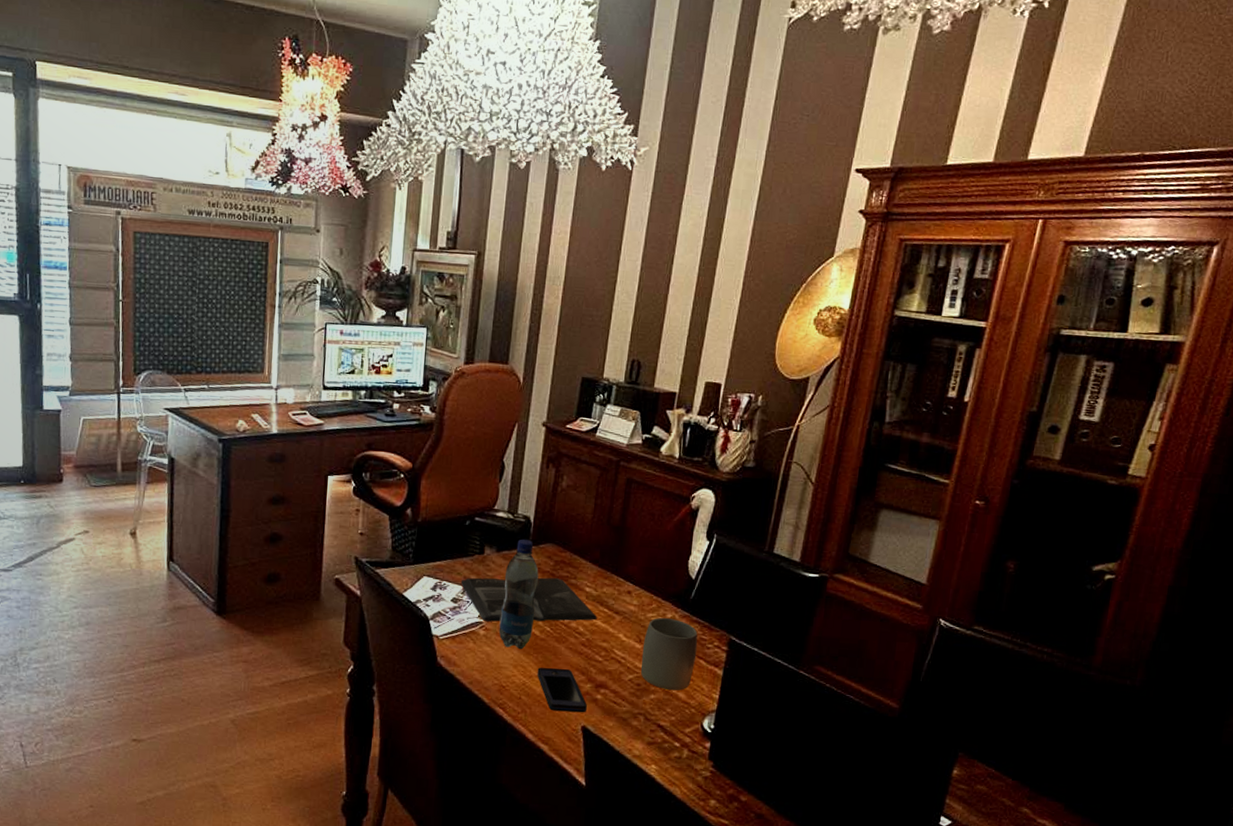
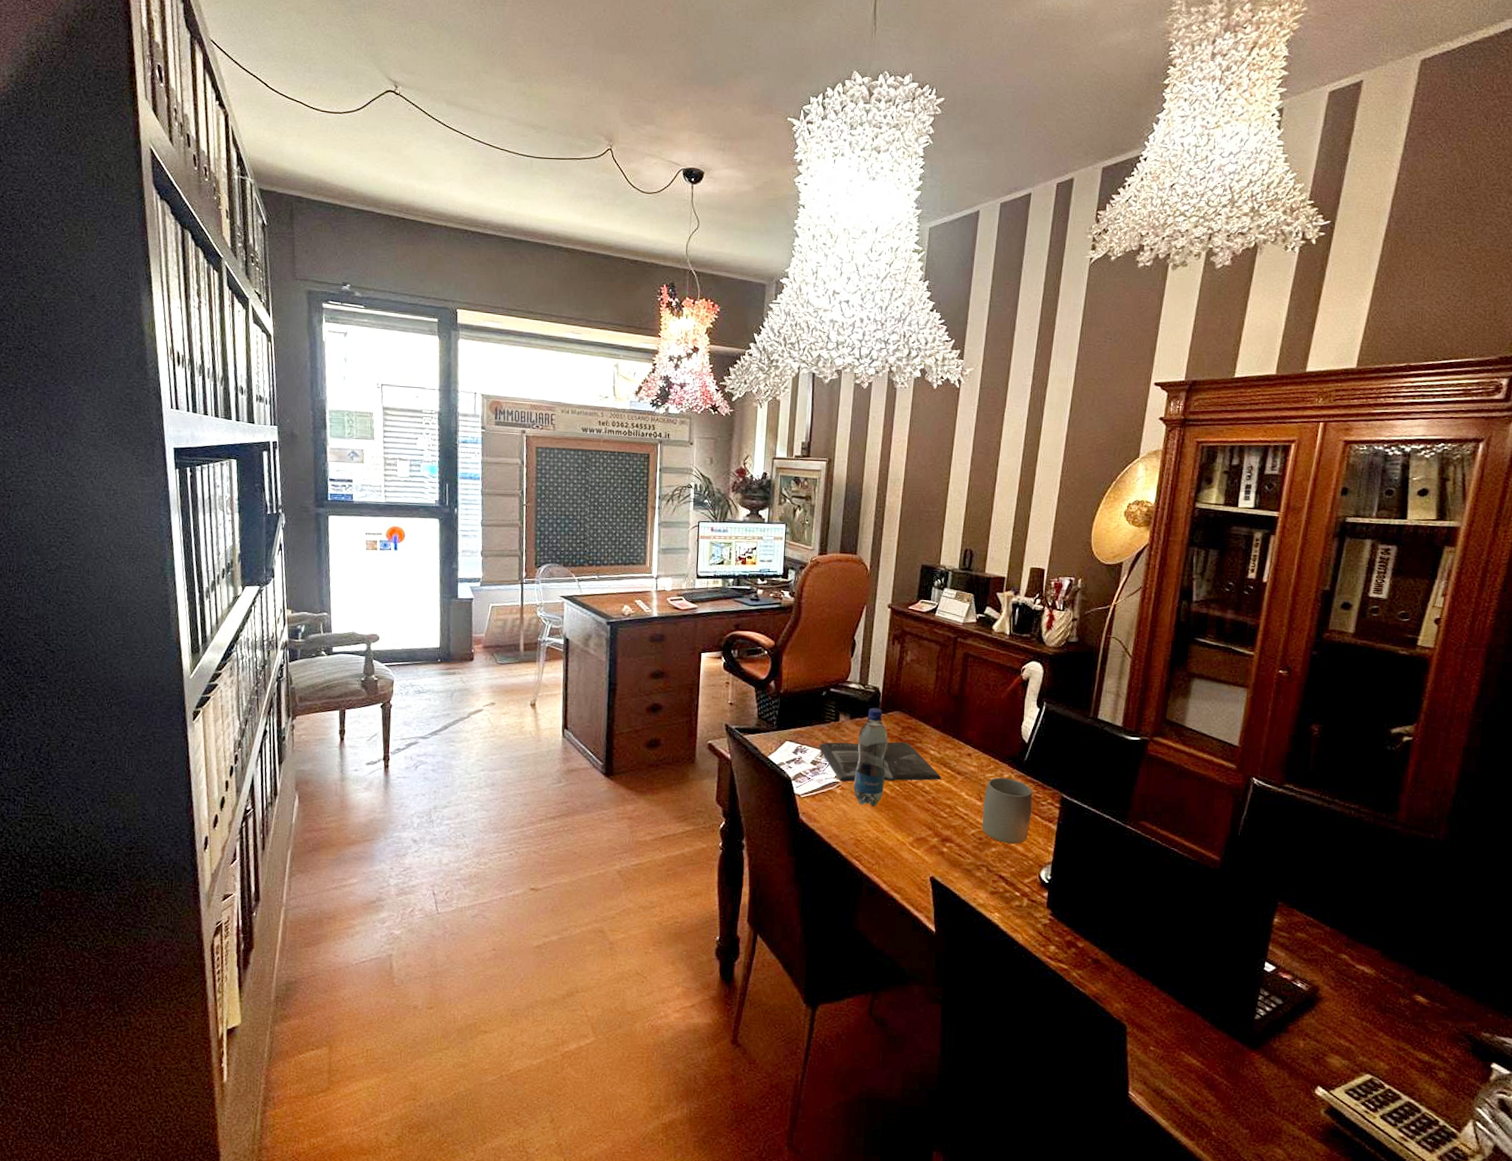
mobile phone: present [537,668,587,713] -> none [889,823,934,865]

